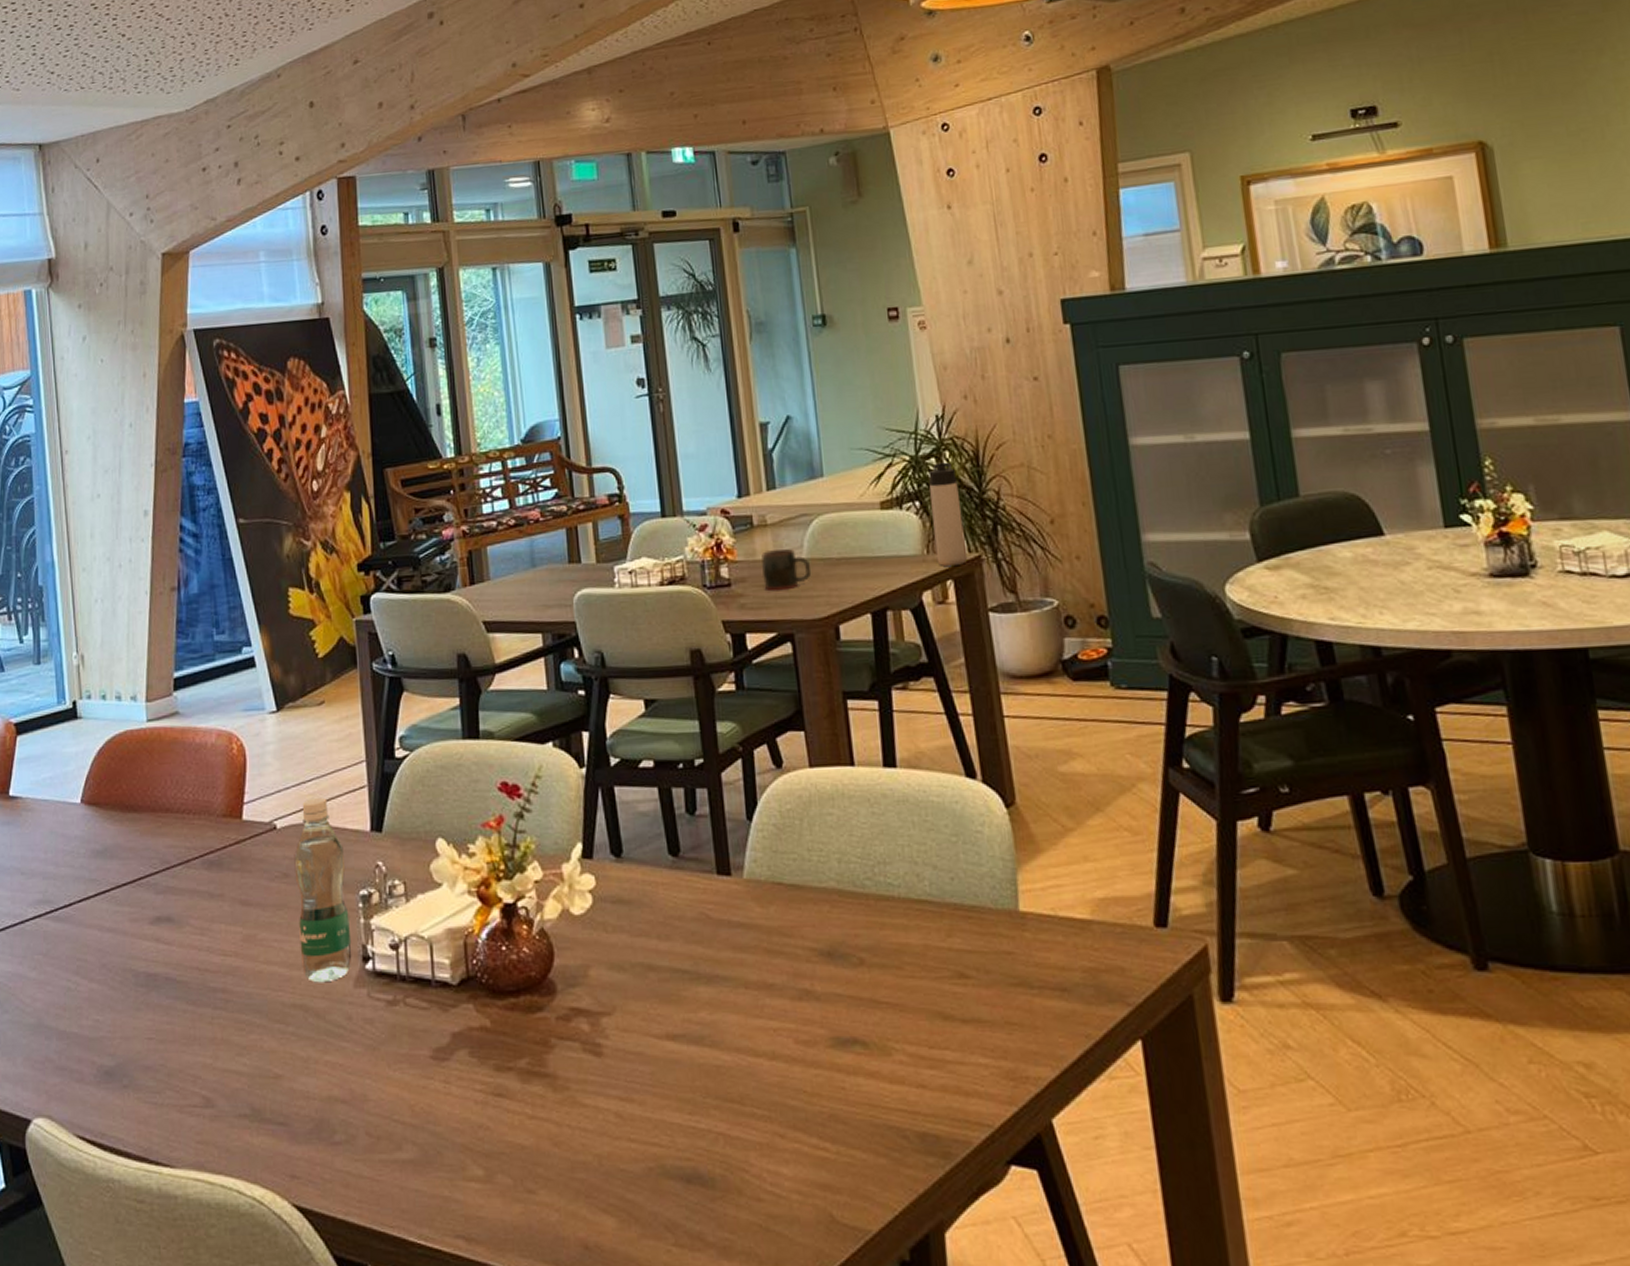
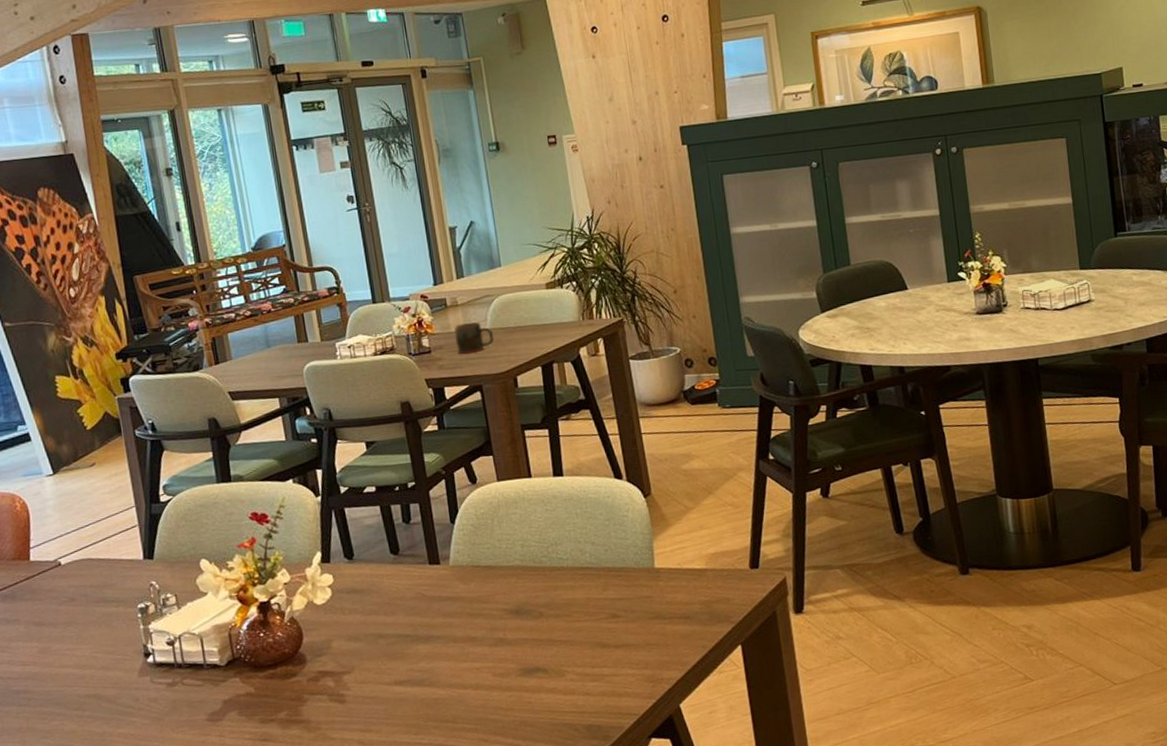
bottle: present [294,797,352,983] -> none [78,537,135,677]
thermos bottle: present [928,462,968,566] -> none [582,251,613,329]

